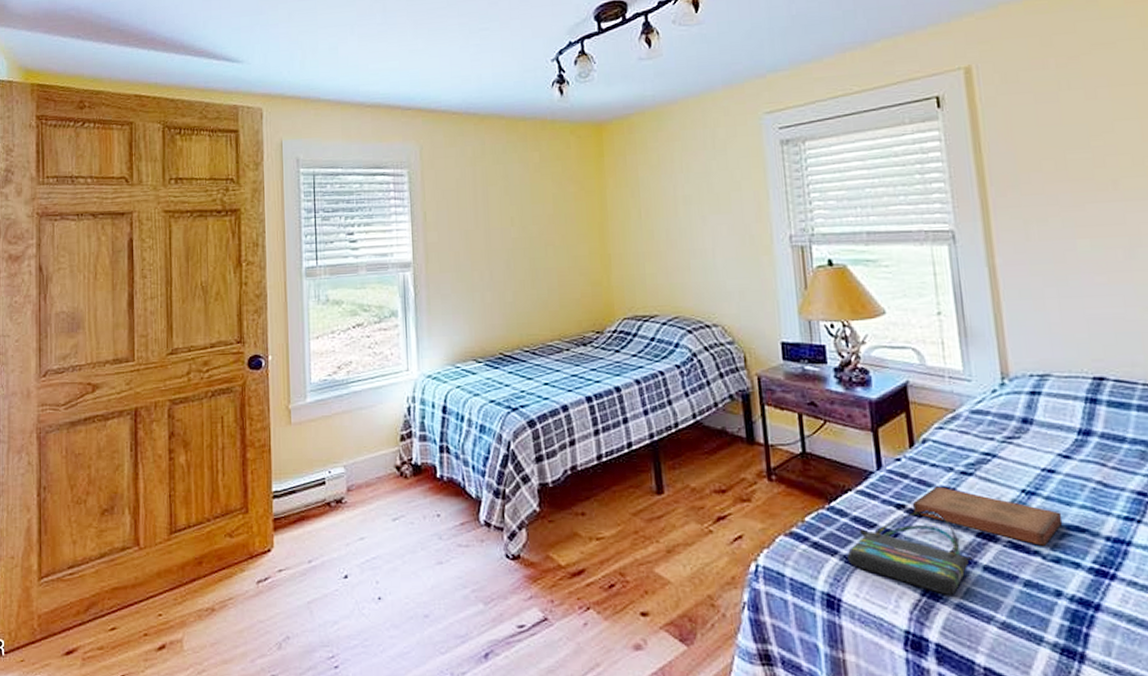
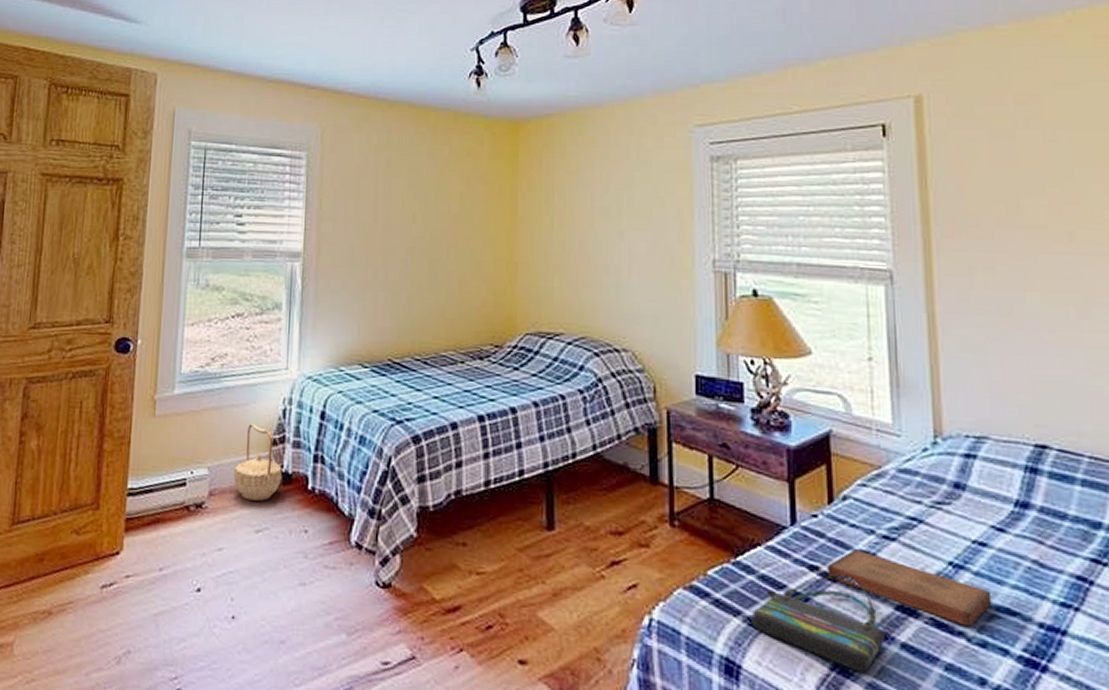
basket: none [368,423,412,492] -> present [234,424,282,501]

